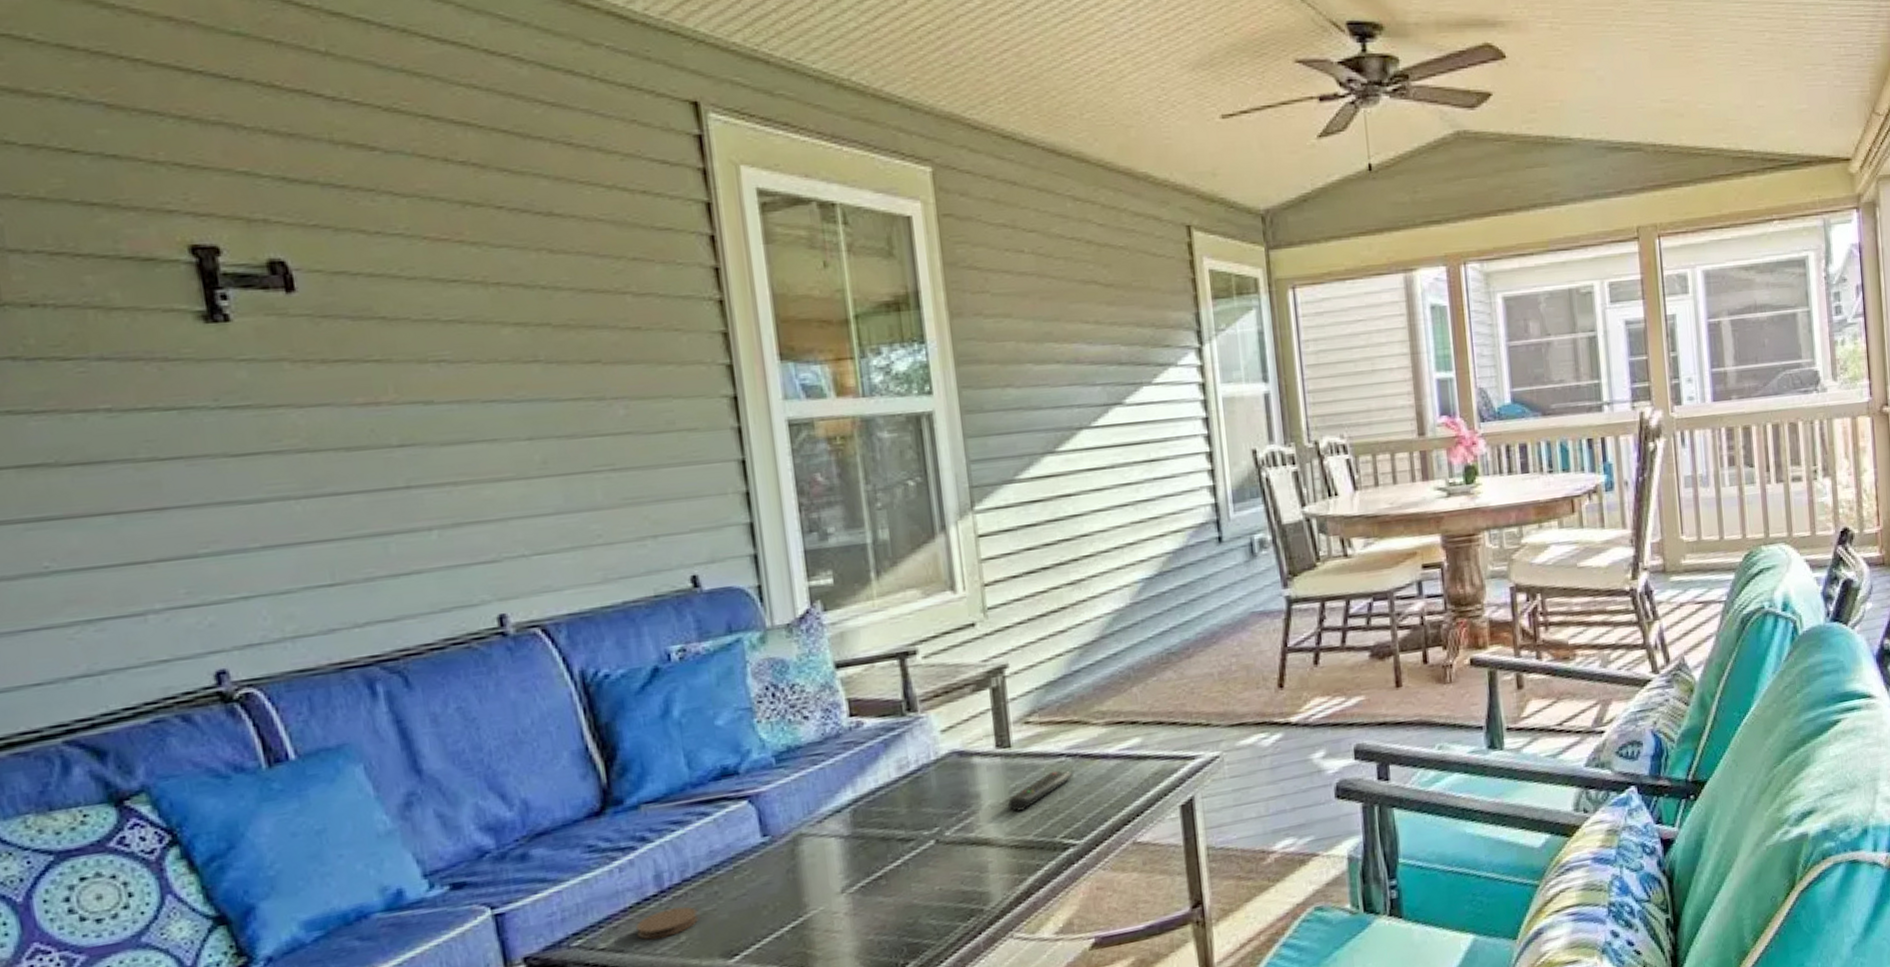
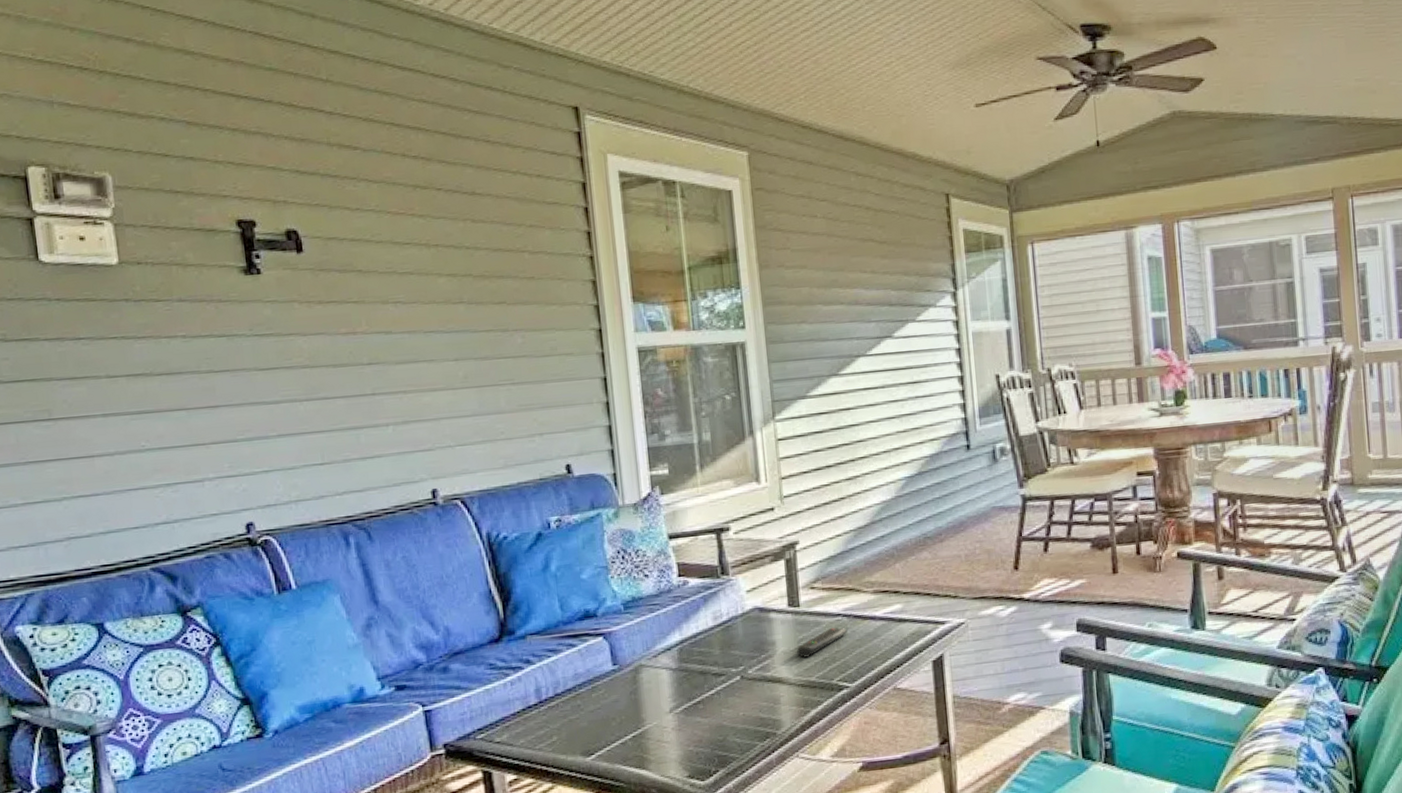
coaster: present [636,906,698,940] -> none [522,714,566,738]

